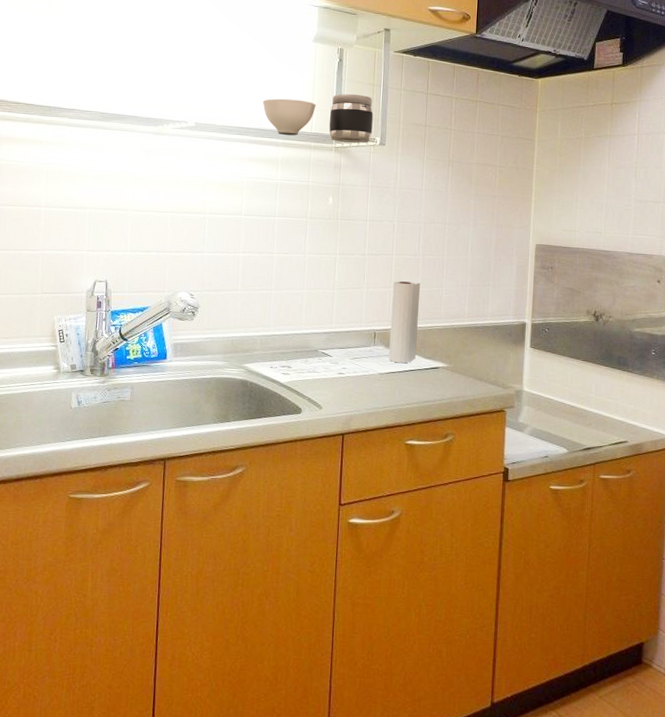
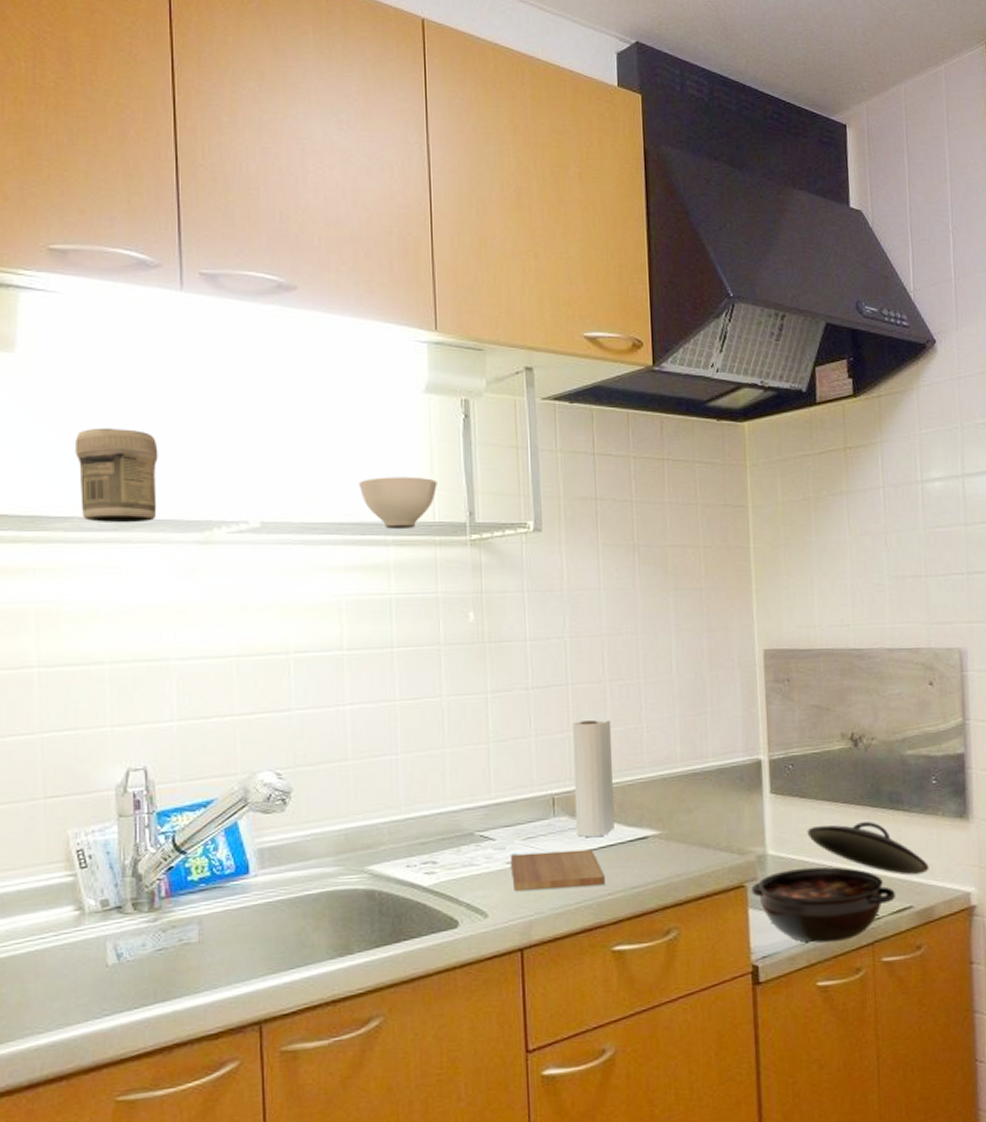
jar: none [80,50,133,117] -> present [75,427,158,524]
jar: present [329,93,373,143] -> none [458,462,522,532]
cutting board: none [341,368,406,397] -> present [511,849,606,892]
cooking pot: none [509,375,643,460] -> present [751,821,929,944]

